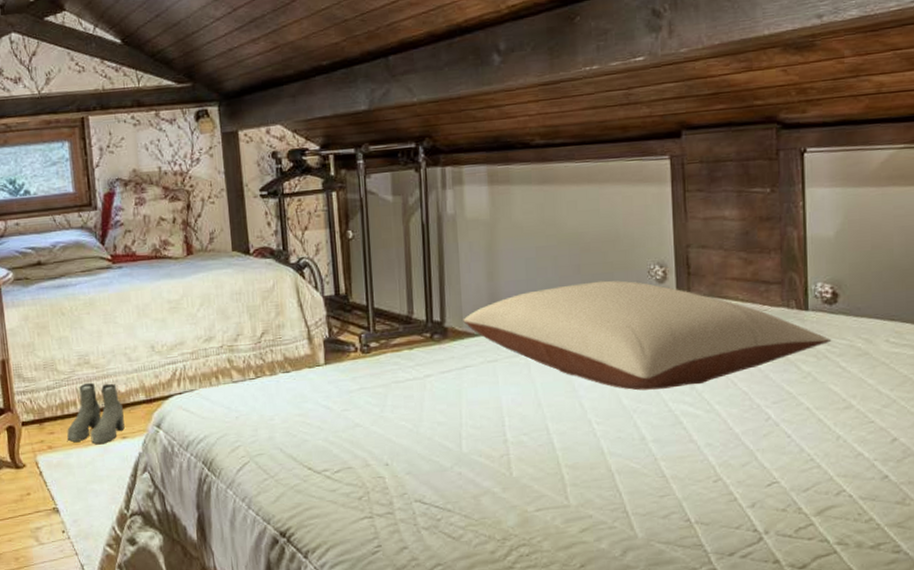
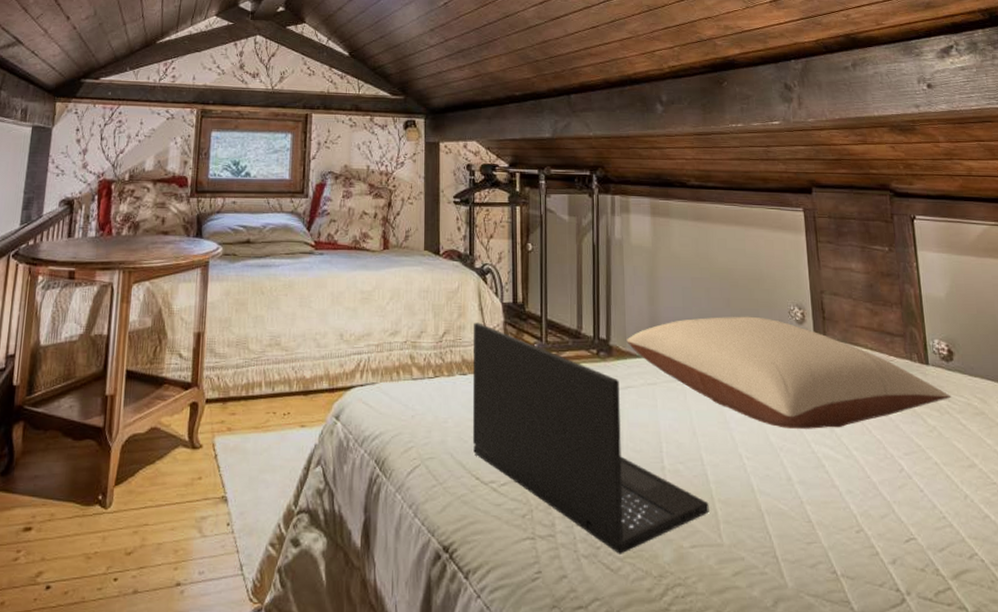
boots: present [67,382,125,444] -> none [248,364,307,430]
laptop: none [294,319,555,524] -> present [472,322,709,554]

